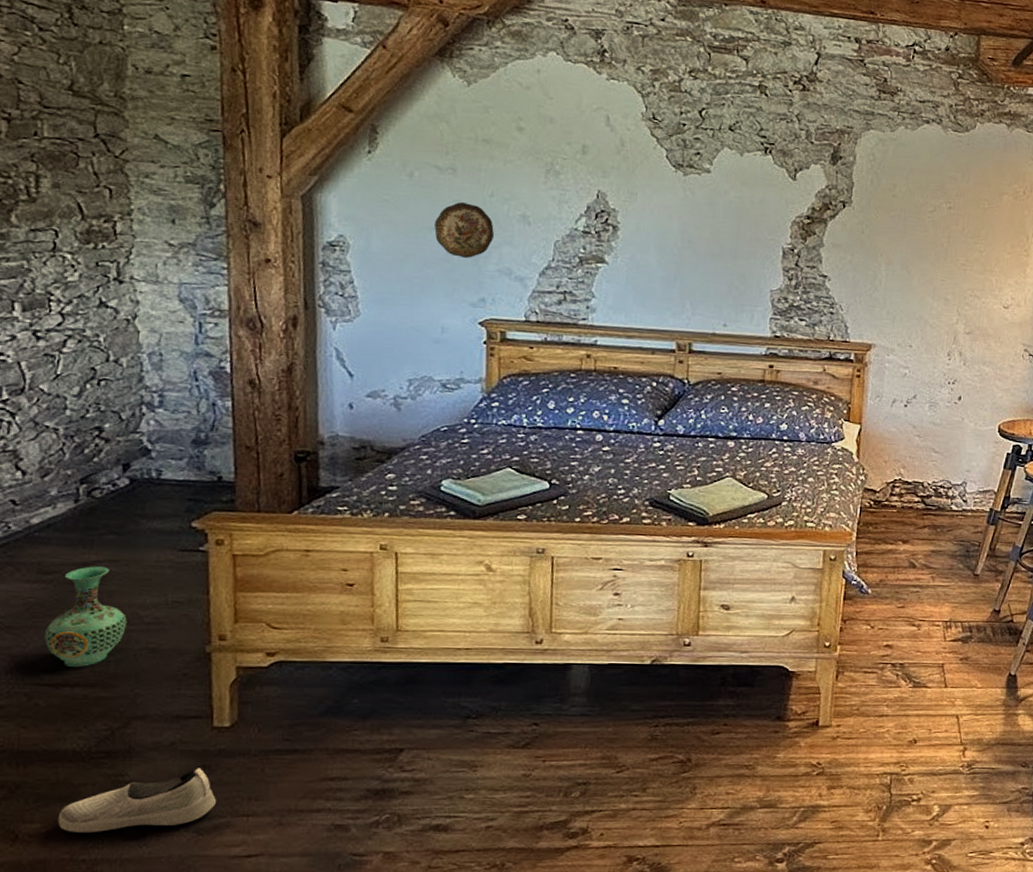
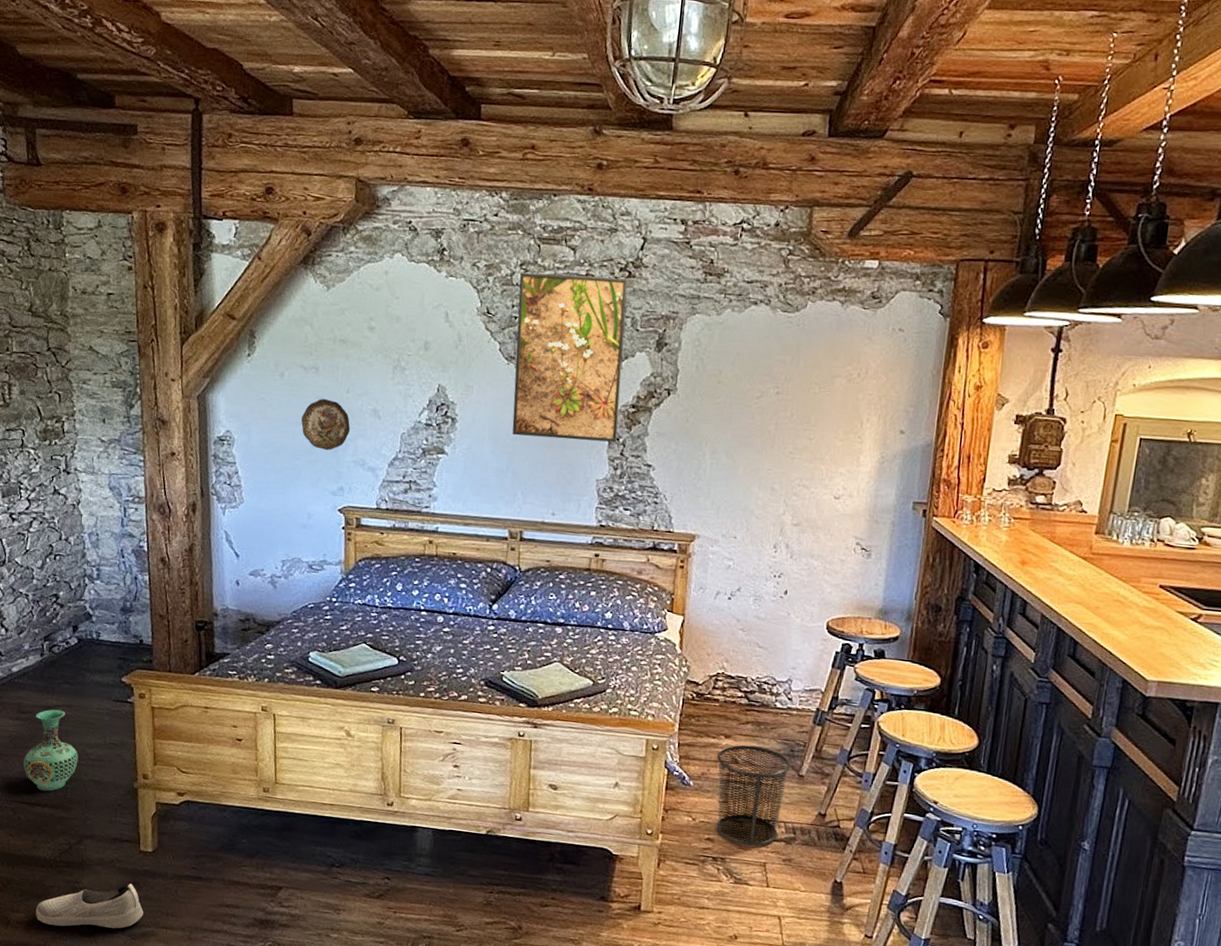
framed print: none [680,79,803,253] -> present [512,272,628,443]
waste bin: none [894,549,966,648] -> present [716,744,791,846]

